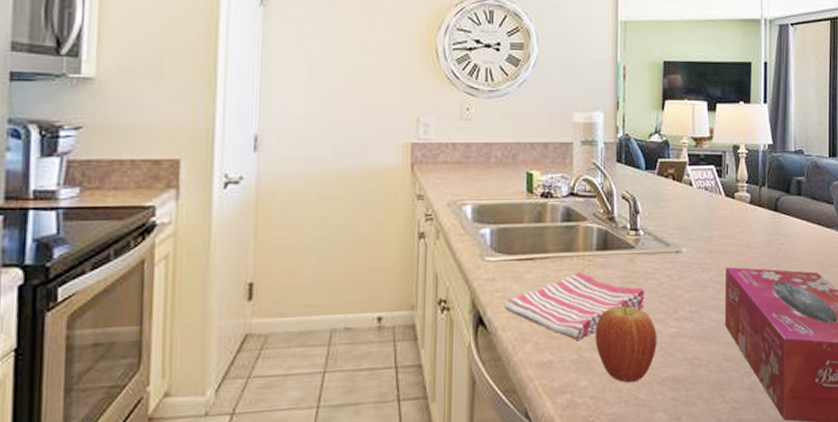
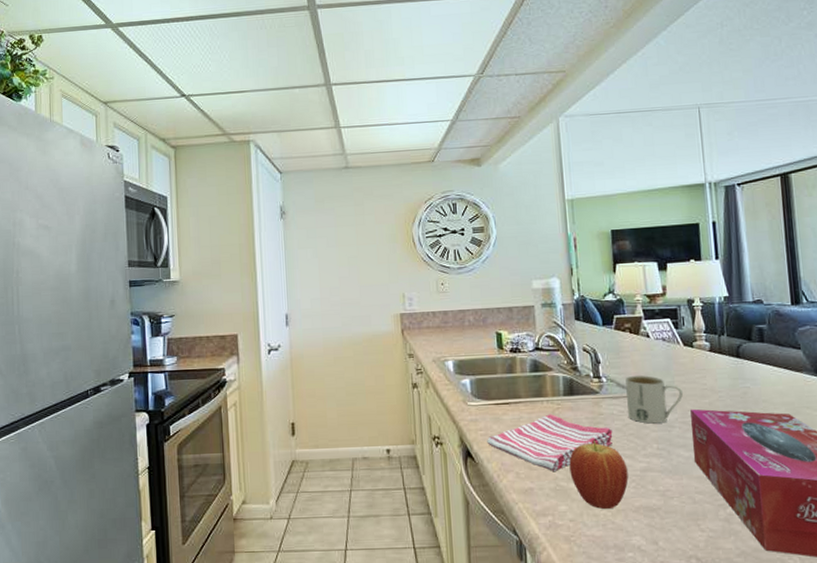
mug: none [663,229,721,283] -> present [625,375,684,424]

